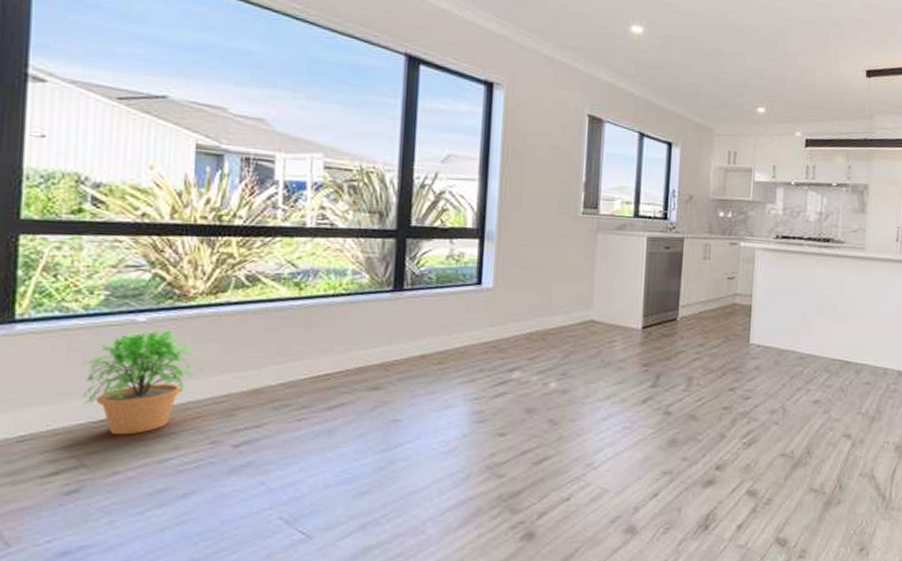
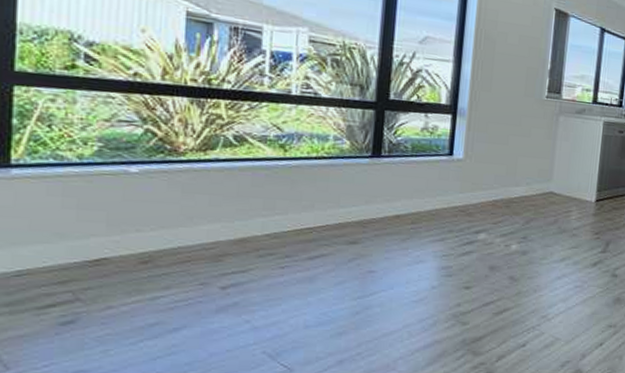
potted plant: present [82,330,199,435] -> none [76,181,189,274]

